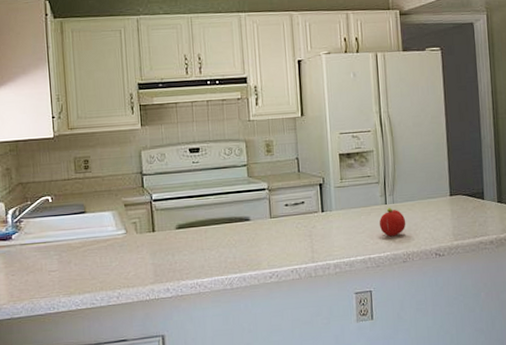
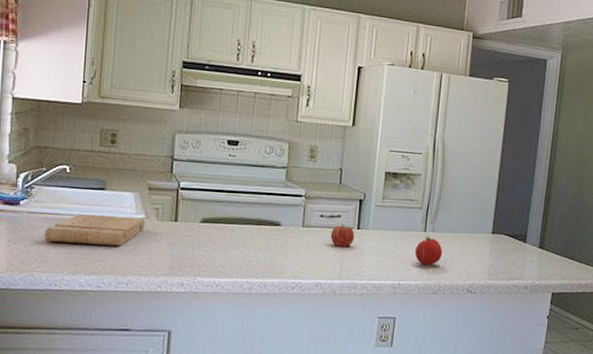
cutting board: none [37,233,127,269] -> present [44,214,146,246]
fruit: none [297,210,321,232] -> present [330,224,355,247]

